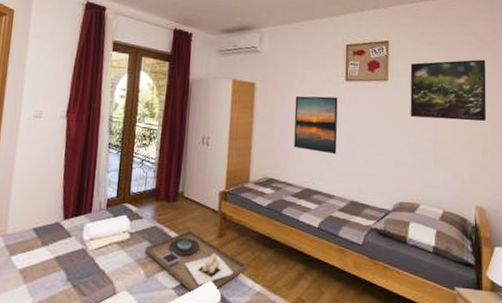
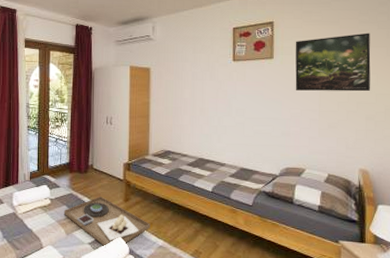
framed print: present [294,95,338,155] -> none [187,76,227,128]

